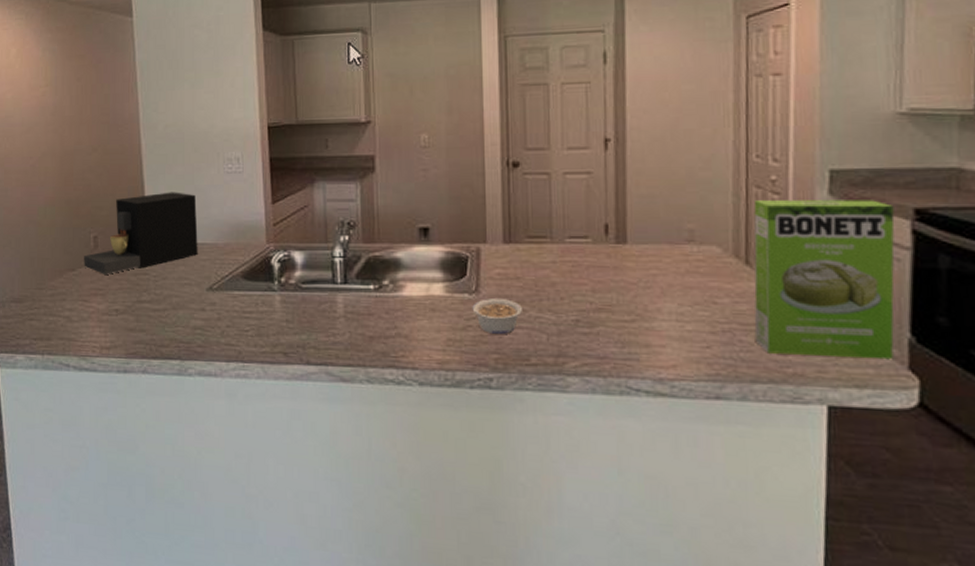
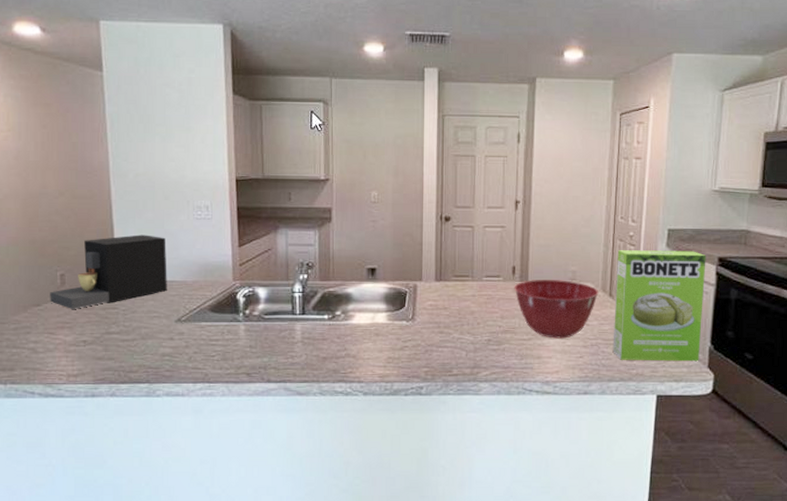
legume: present [472,299,523,335] -> none [409,325,449,353]
mixing bowl: none [608,241,730,321] -> present [514,280,599,339]

